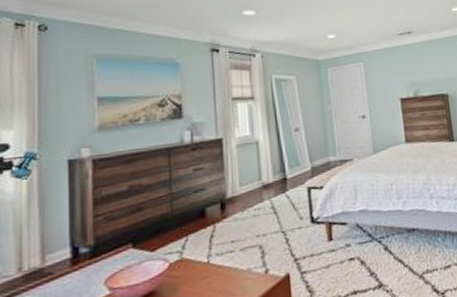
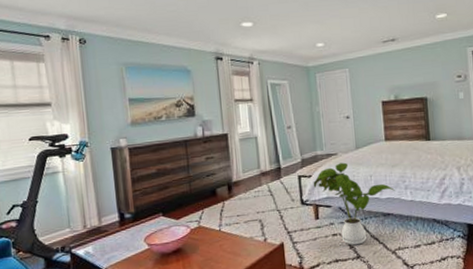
house plant: none [325,169,419,272] -> present [313,162,395,246]

